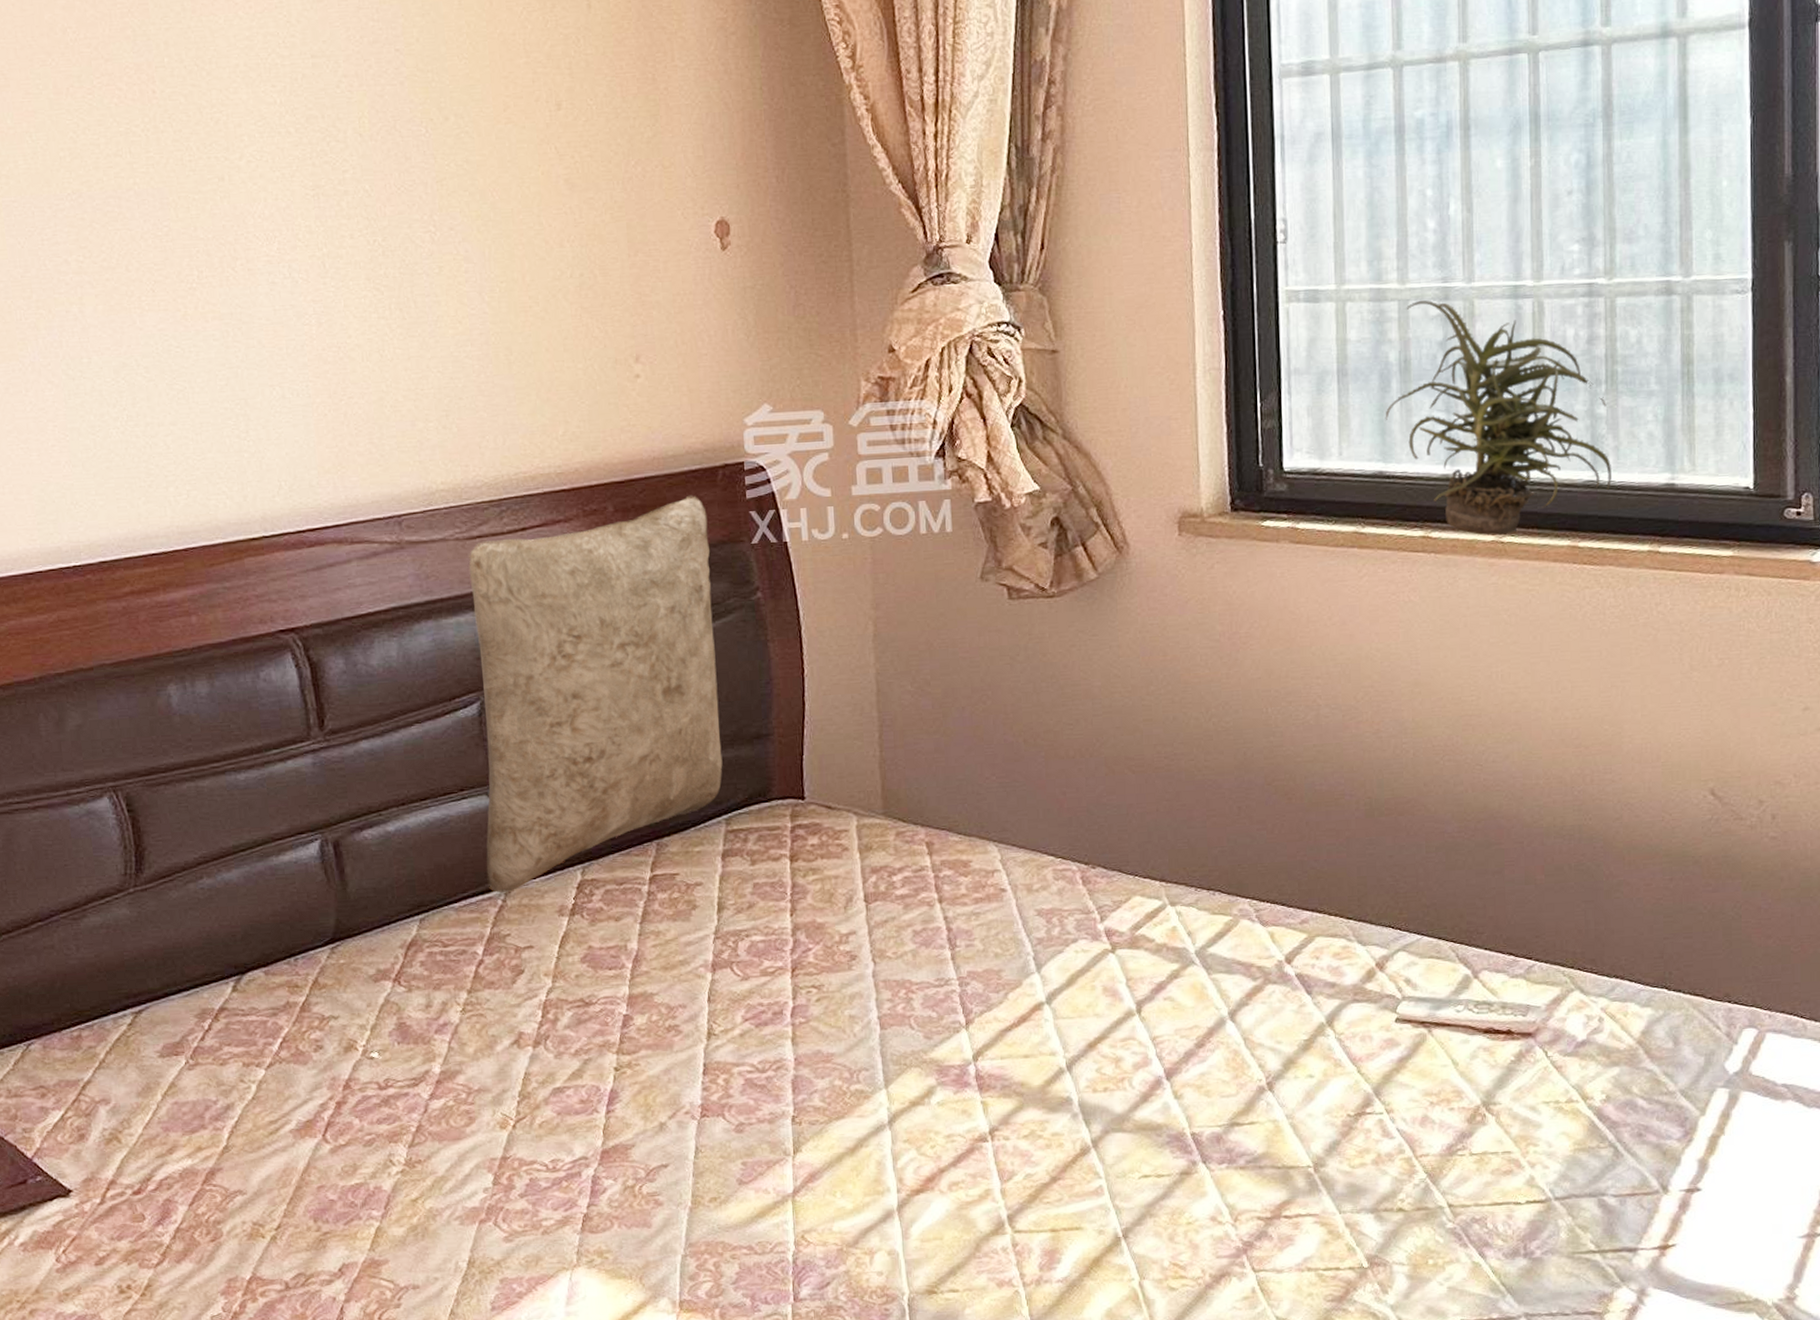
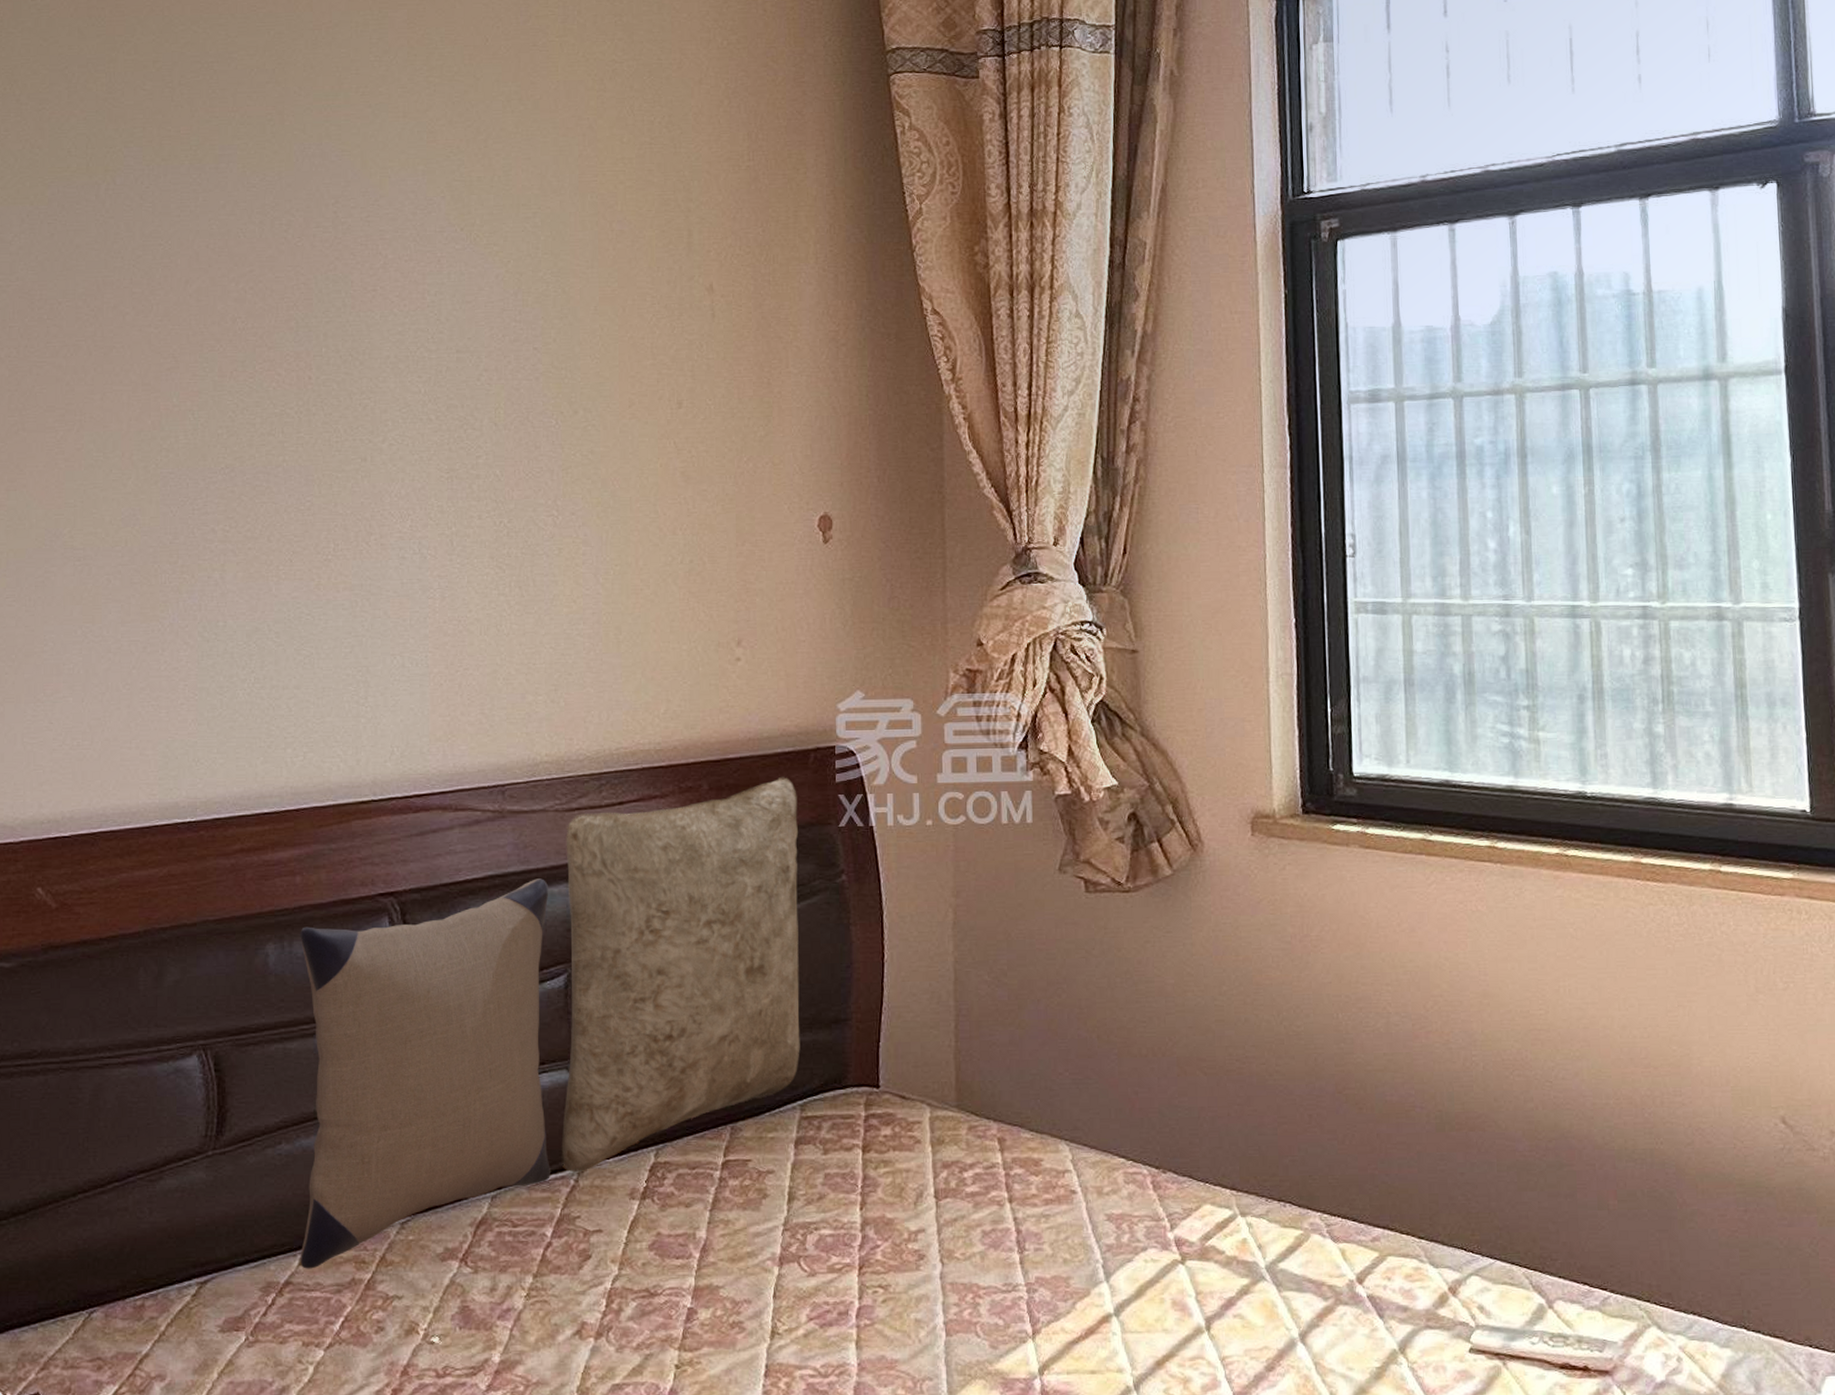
pillow: none [201,608,478,995] -> present [300,878,550,1269]
potted plant: present [1385,300,1611,536] -> none [1450,616,1671,848]

